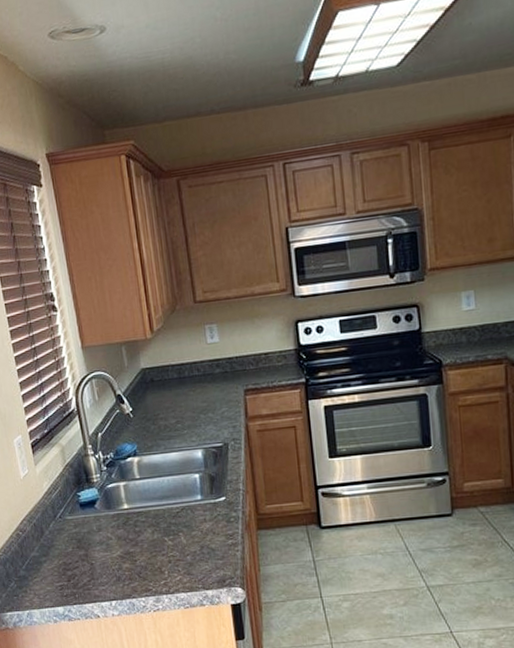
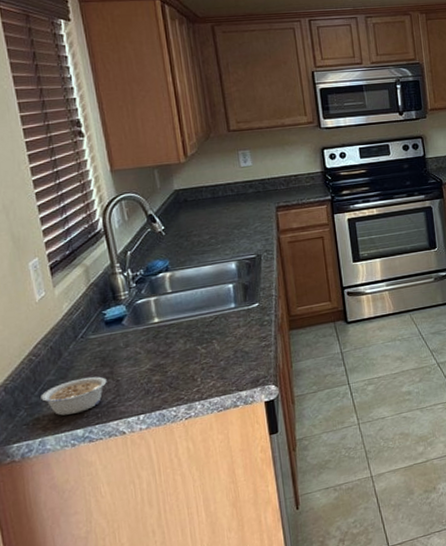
legume: none [27,557,83,592] -> present [41,376,107,416]

